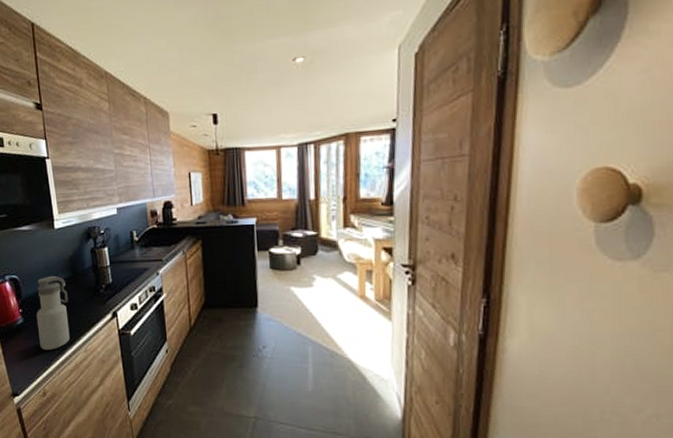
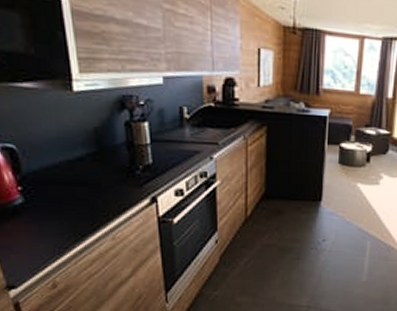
water bottle: present [36,275,70,351] -> none [43,148,93,237]

